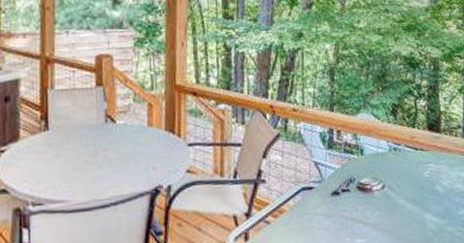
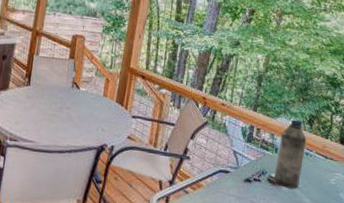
water bottle: none [363,111,393,193] -> present [273,118,307,189]

